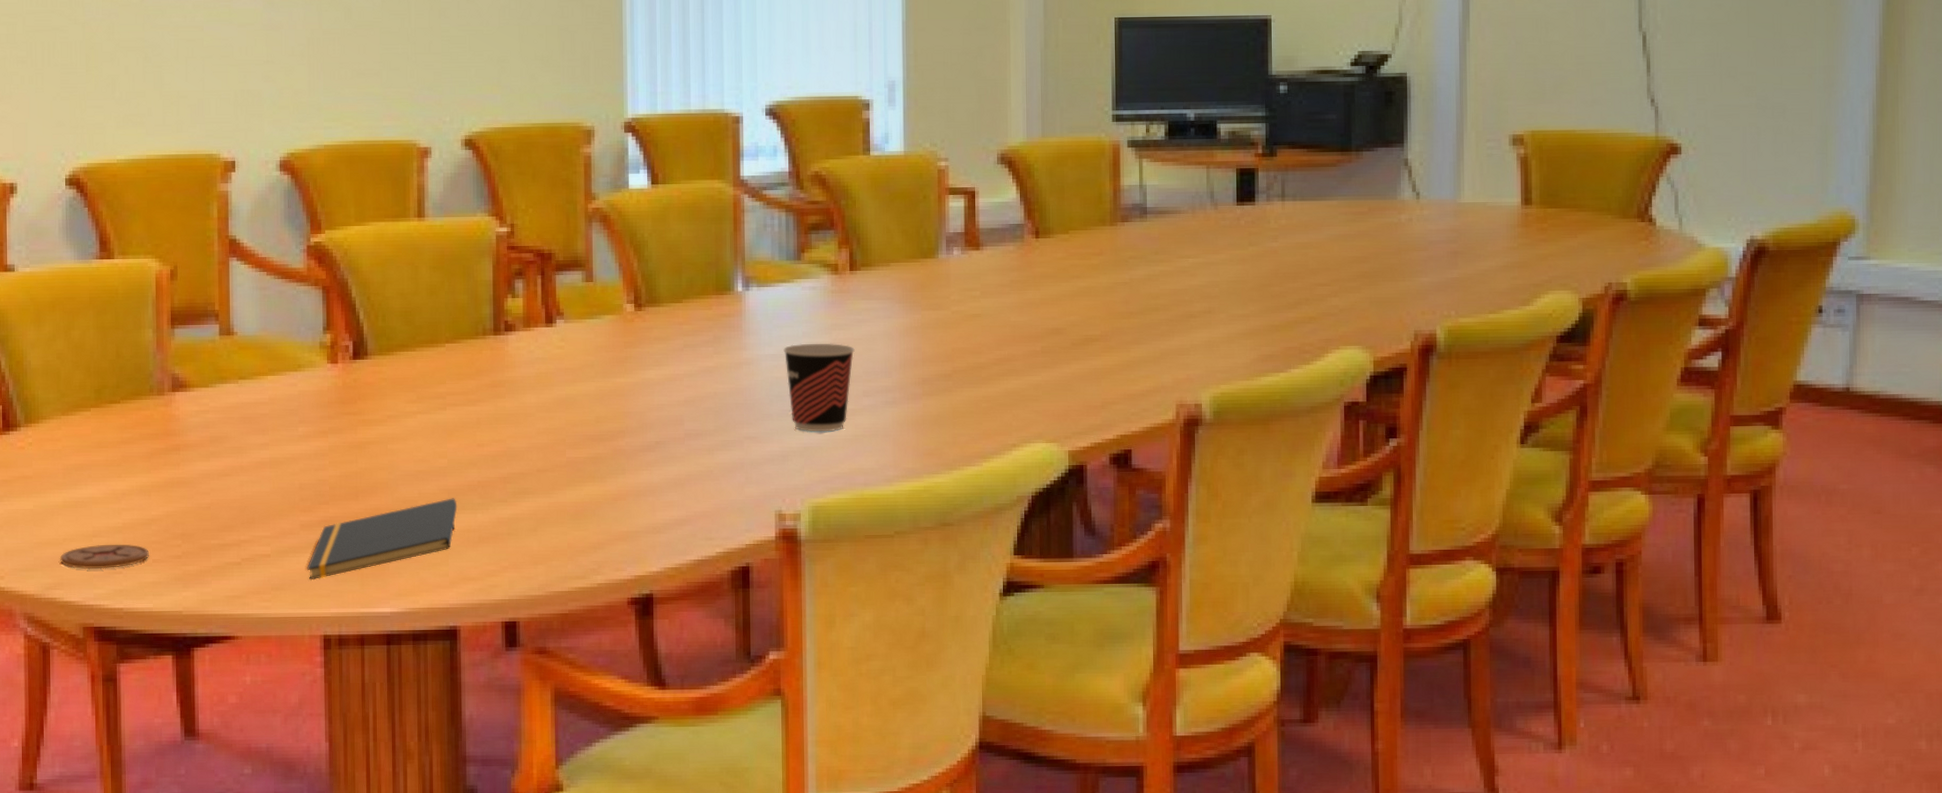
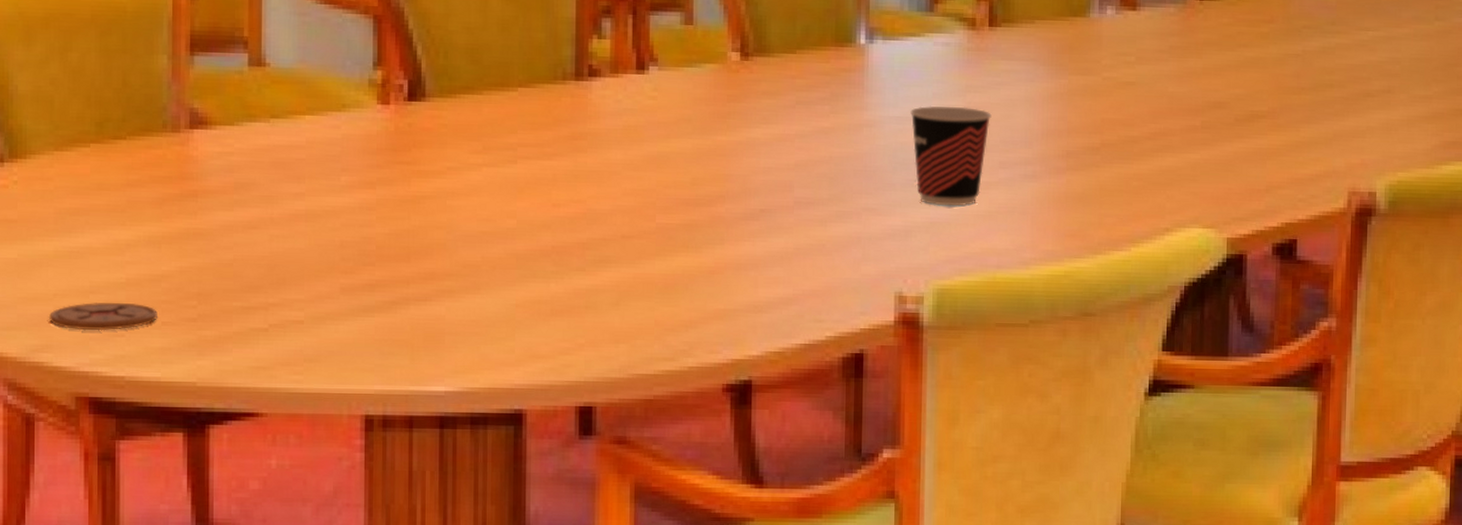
notepad: present [307,498,458,581] -> none [347,264,527,352]

